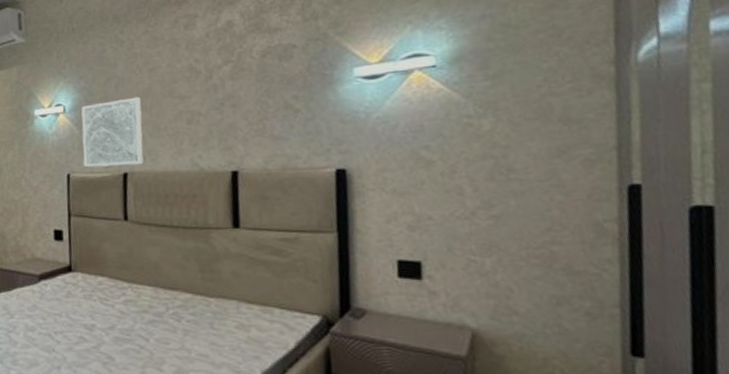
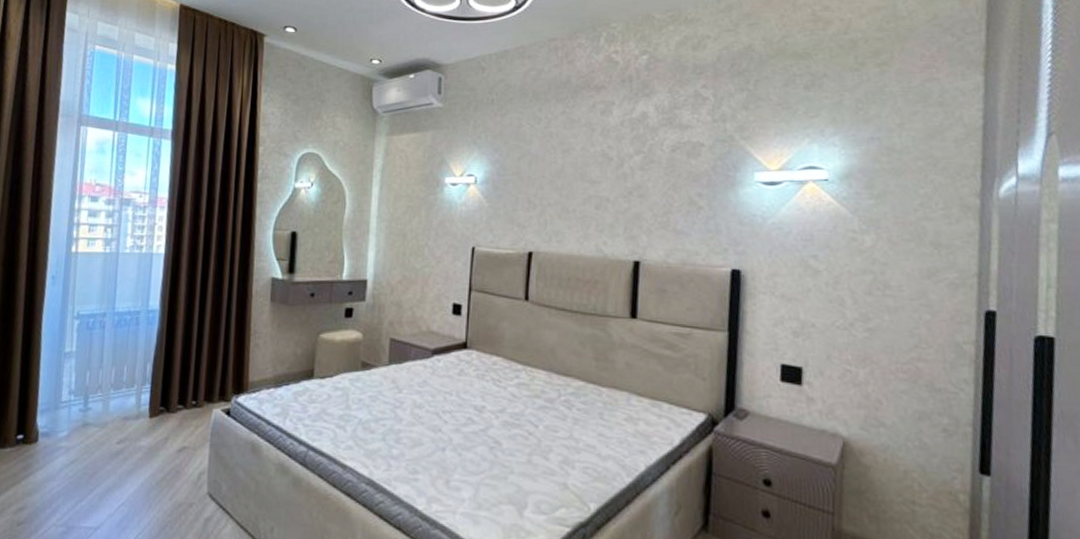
wall art: present [81,96,144,168] -> none [489,176,552,245]

